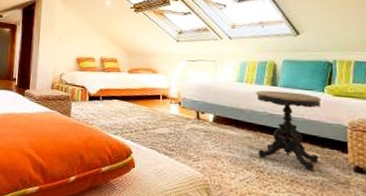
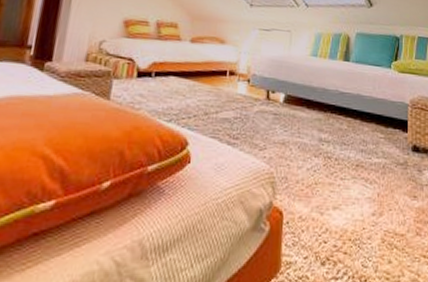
side table: present [255,90,322,172] -> none [327,66,388,154]

